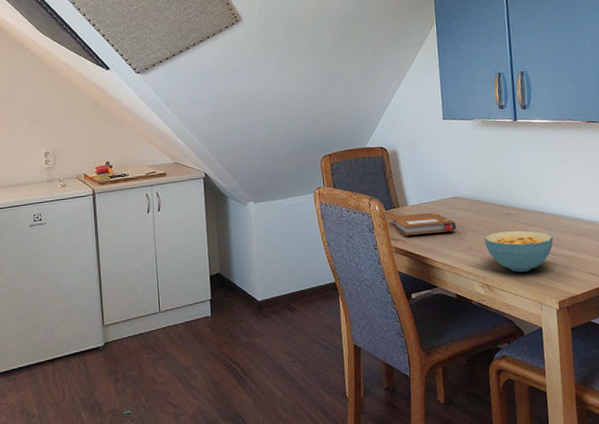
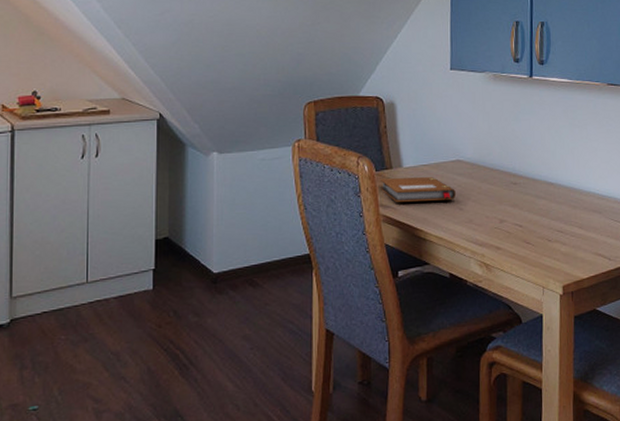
cereal bowl: present [484,230,554,272] -> none [486,202,562,251]

